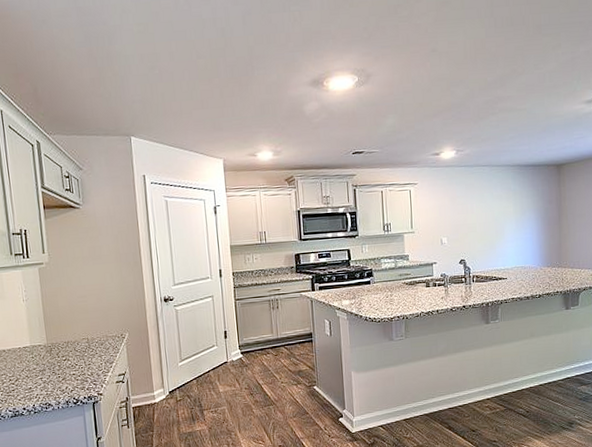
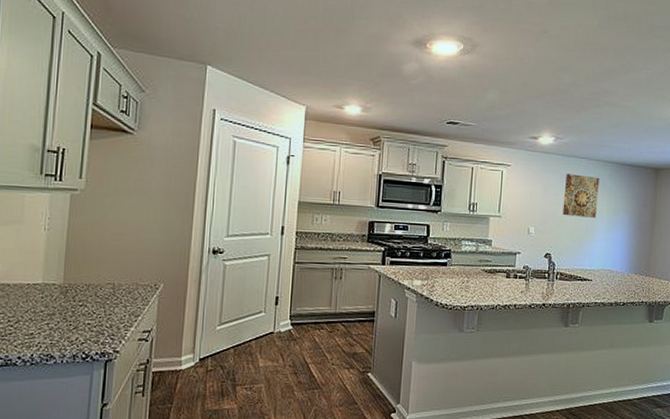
wall art: none [471,182,505,223] -> present [562,174,599,218]

